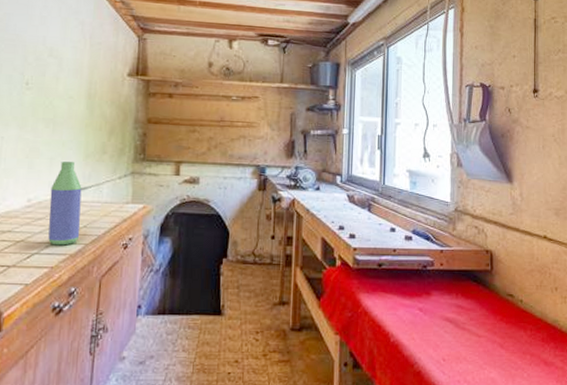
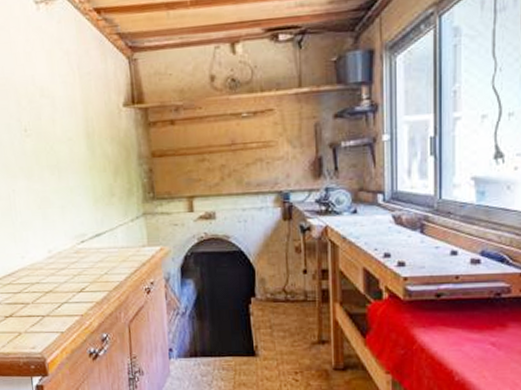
bottle: present [48,162,82,246] -> none [67,208,103,294]

